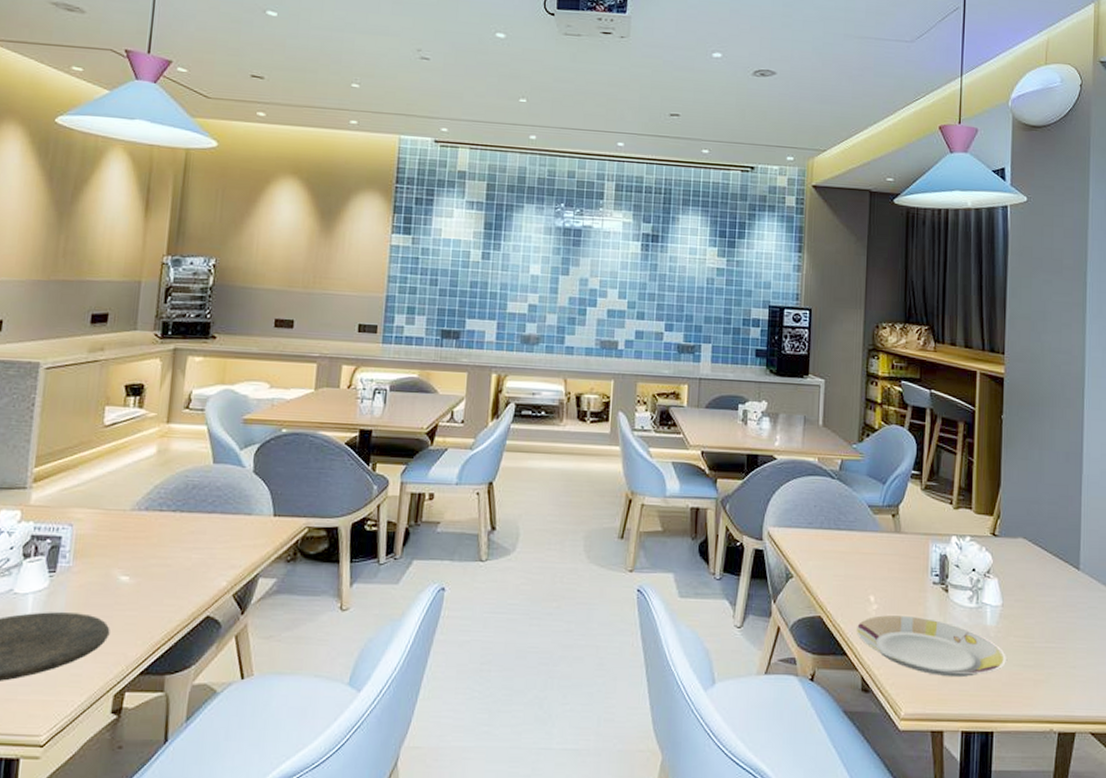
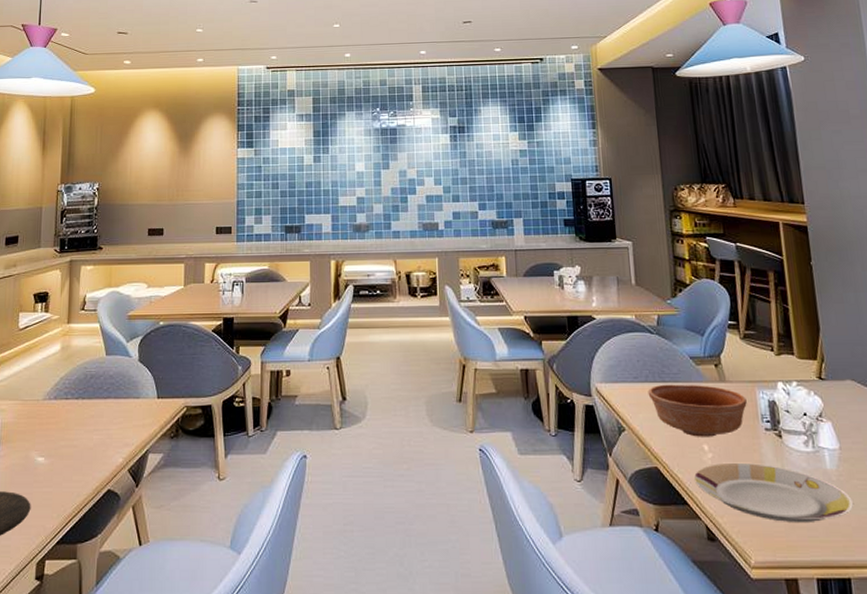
bowl: none [821,531,919,588] -> present [648,384,747,437]

